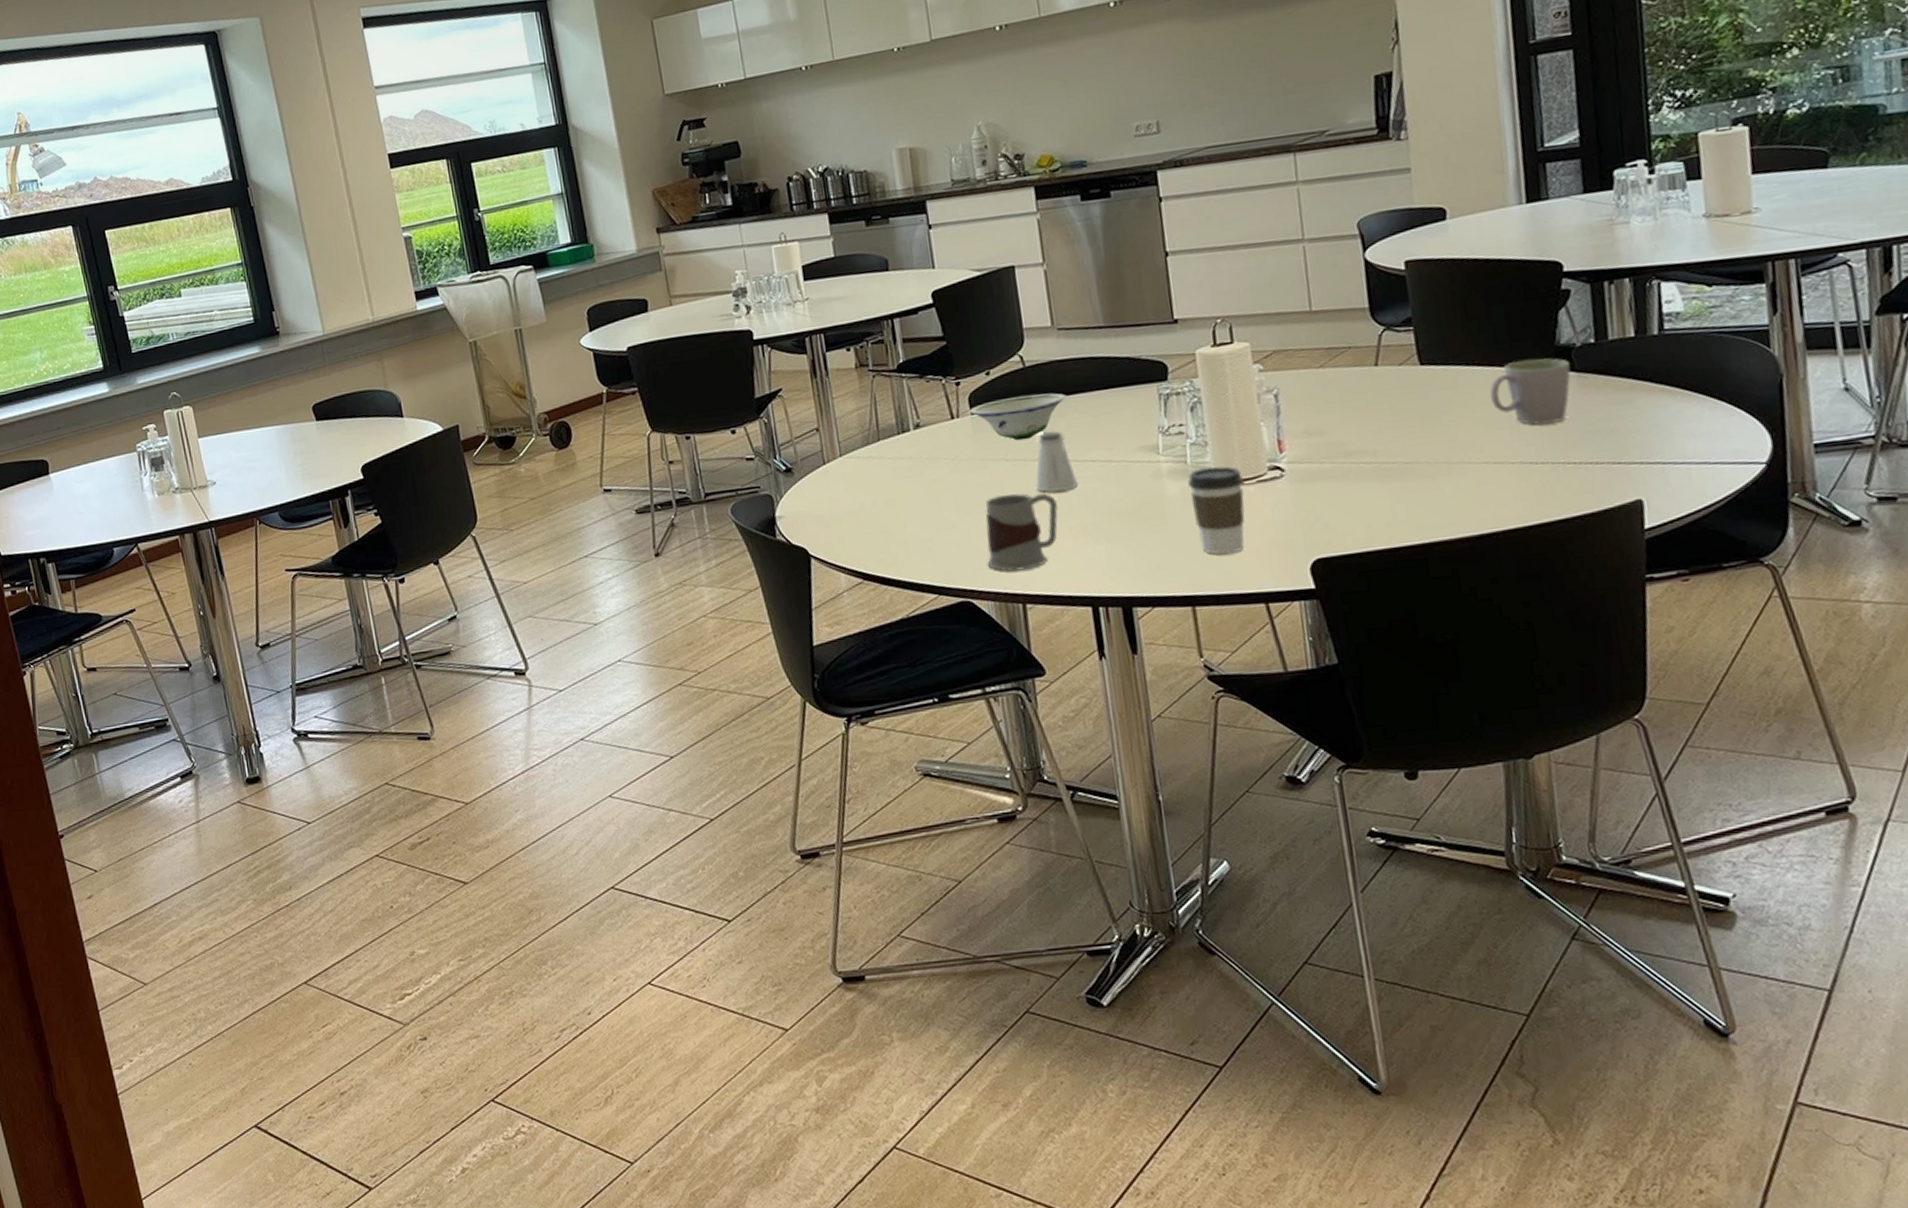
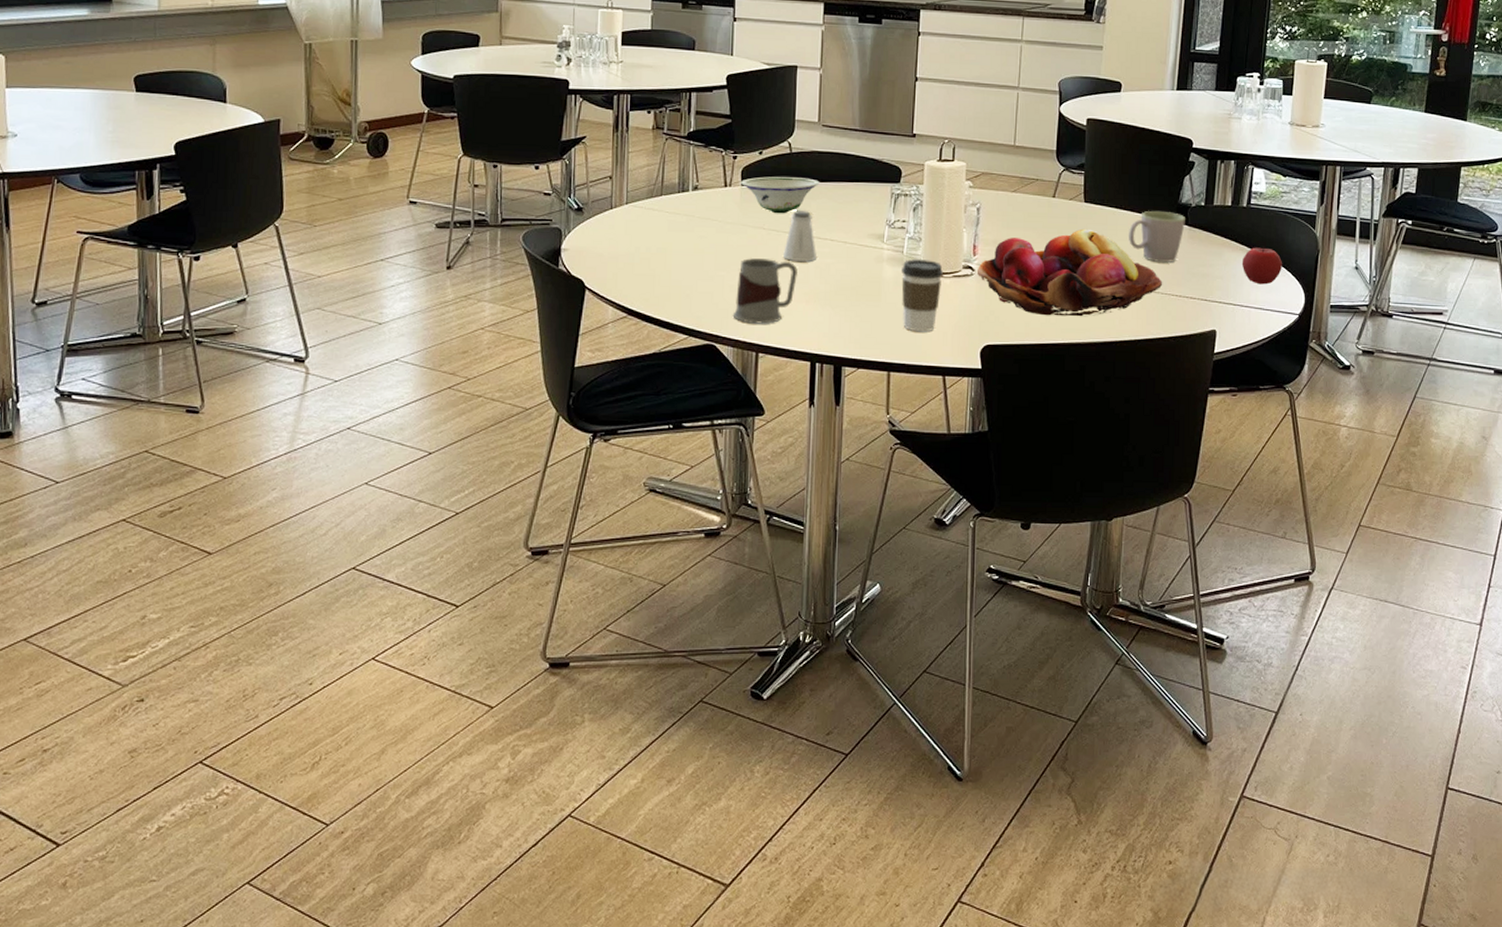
fruit basket: none [1288,397,1552,513] -> present [977,228,1163,317]
apple: none [1664,381,1729,432] -> present [1241,246,1282,285]

